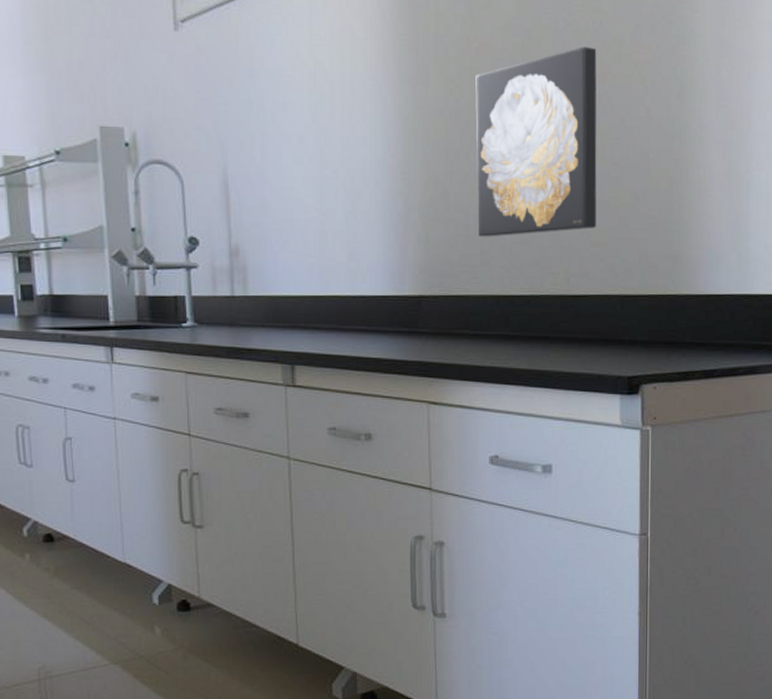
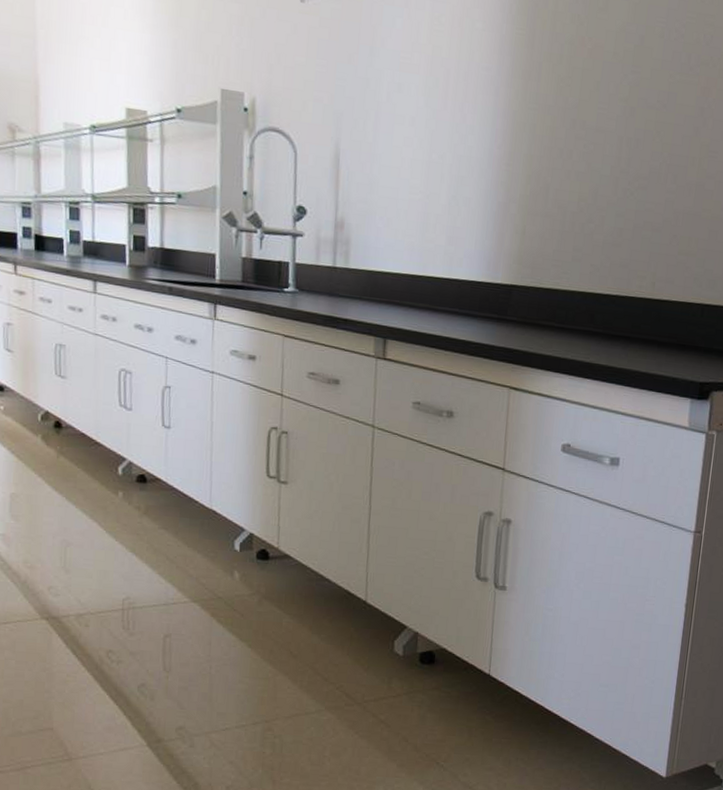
wall art: present [475,46,598,237] -> none [573,58,705,238]

